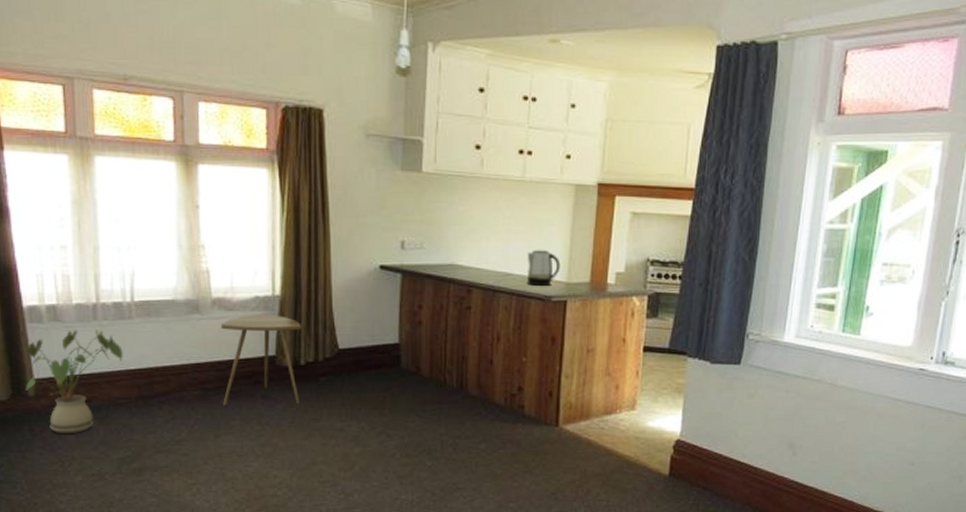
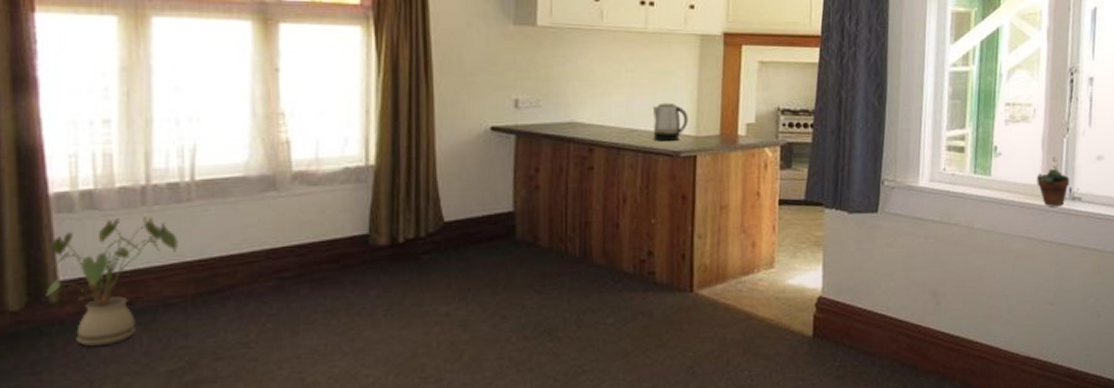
side table: present [220,314,302,406] -> none [302,187,400,297]
succulent plant: none [908,319,945,370] -> present [1037,156,1070,207]

